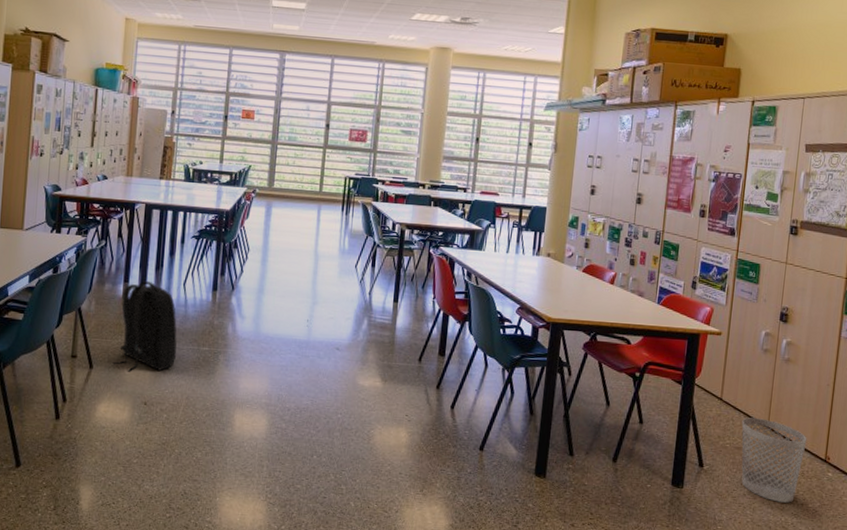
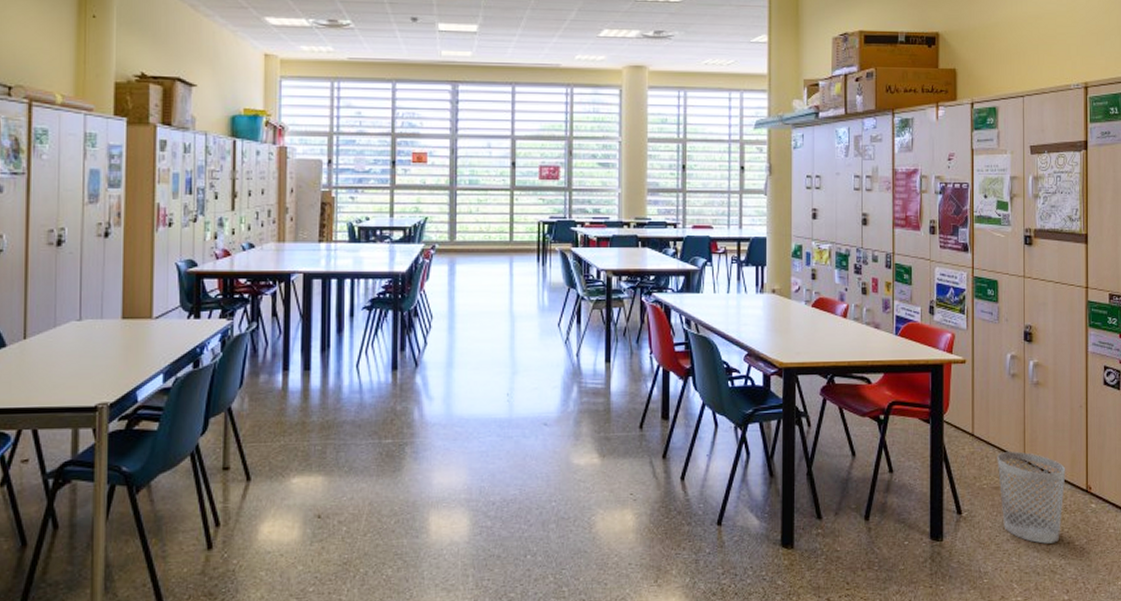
backpack: present [112,280,177,372] -> none [275,366,353,480]

